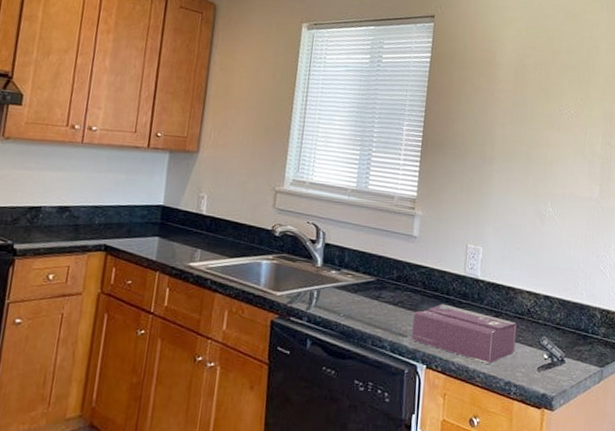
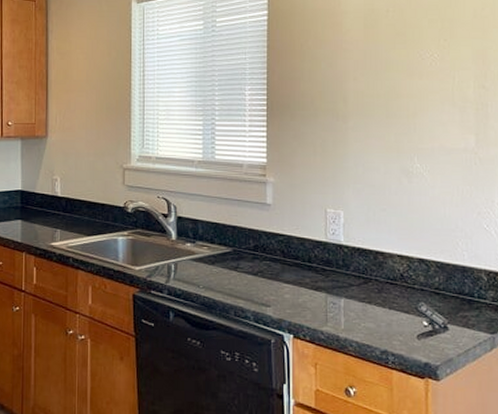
tissue box: present [412,303,517,364] -> none [275,272,390,332]

